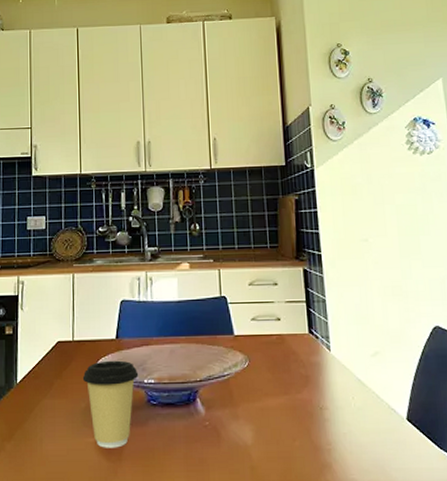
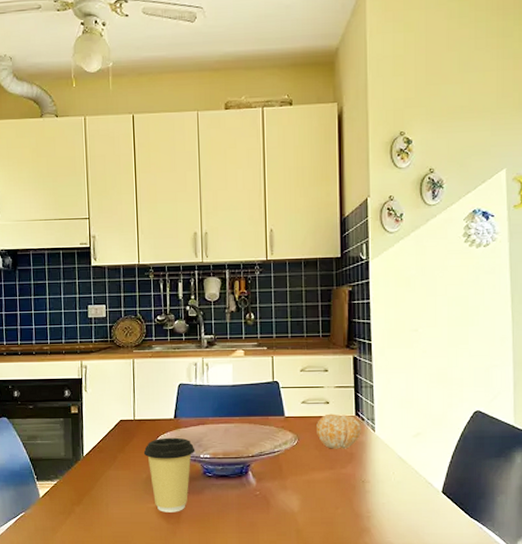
fruit: none [267,331,316,371] -> present [315,413,361,449]

